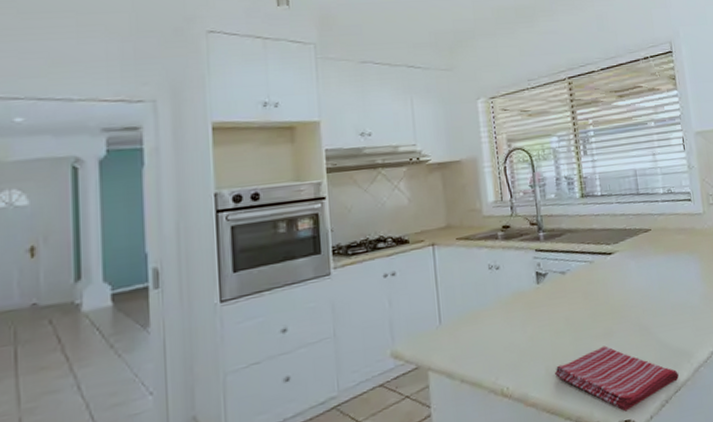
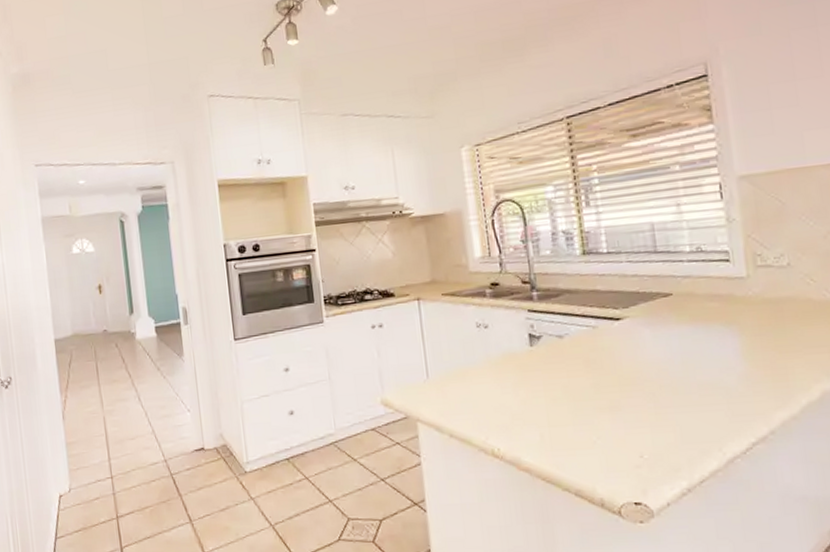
dish towel: present [555,346,679,412] -> none [551,420,706,493]

